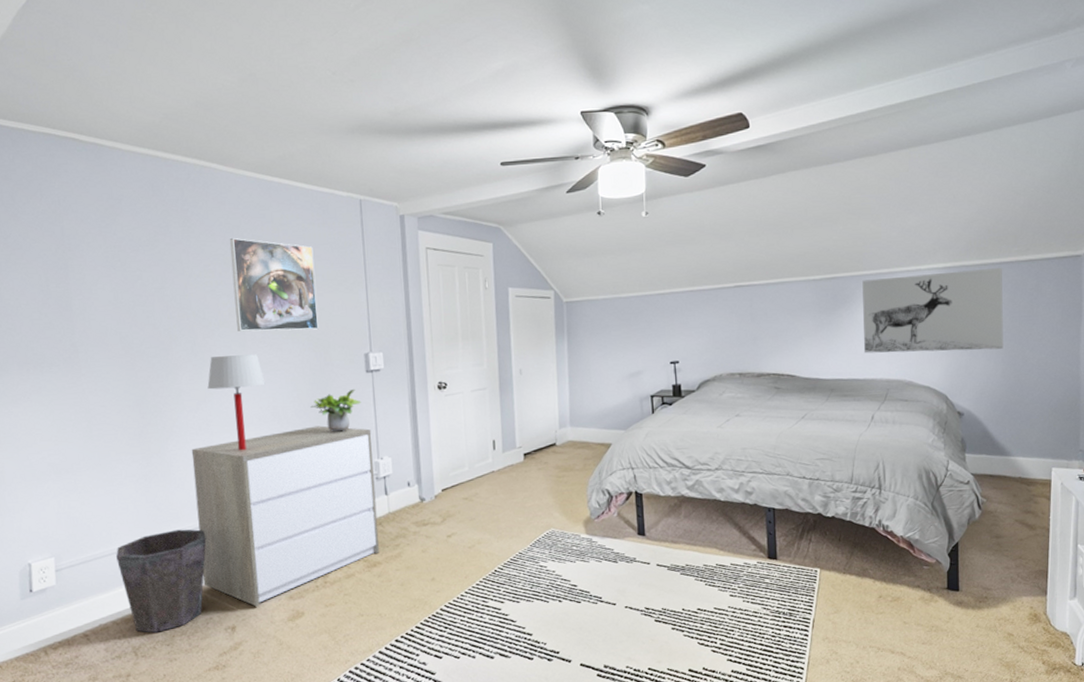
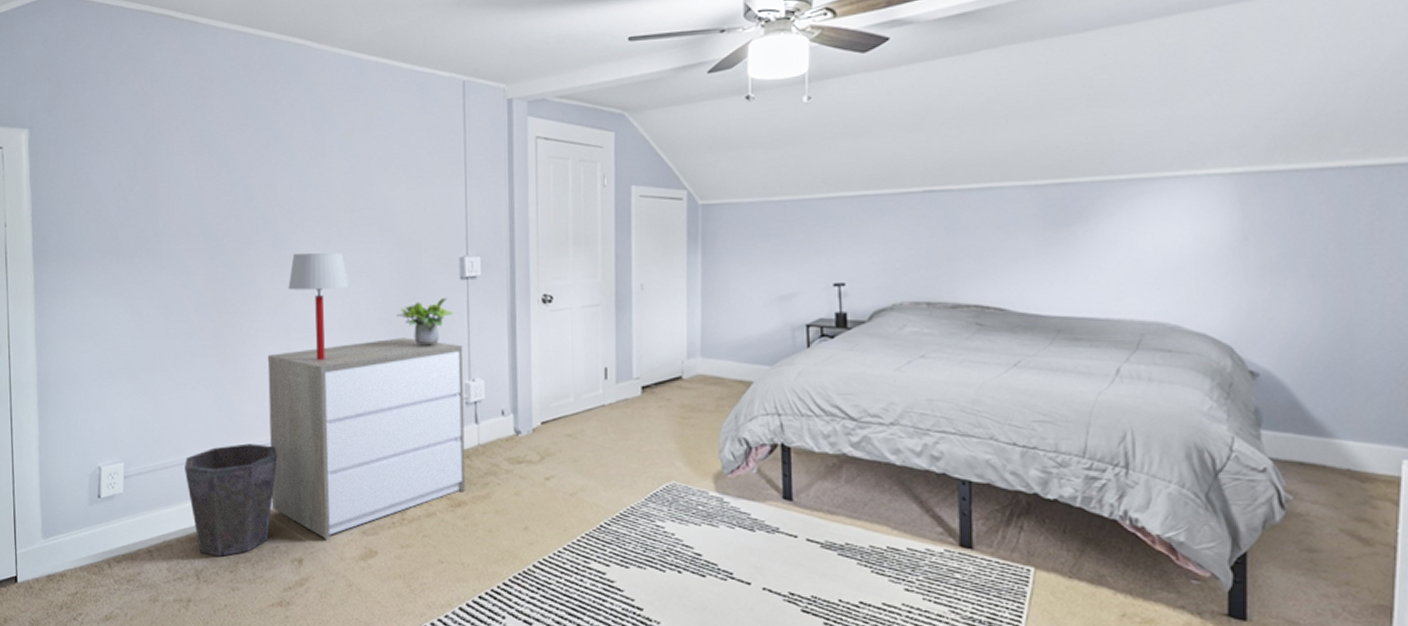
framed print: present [229,238,319,332] -> none [319,123,410,228]
wall art: present [862,267,1004,354] -> none [1106,174,1325,288]

